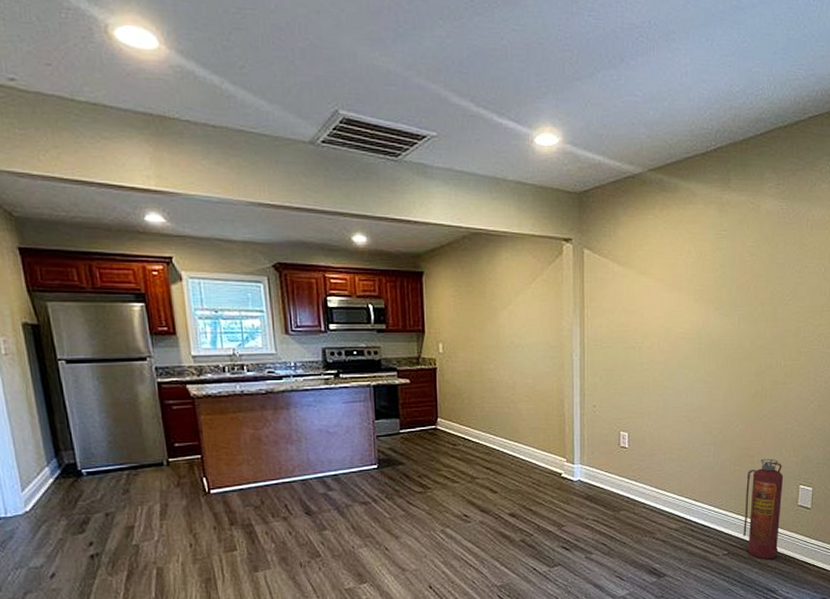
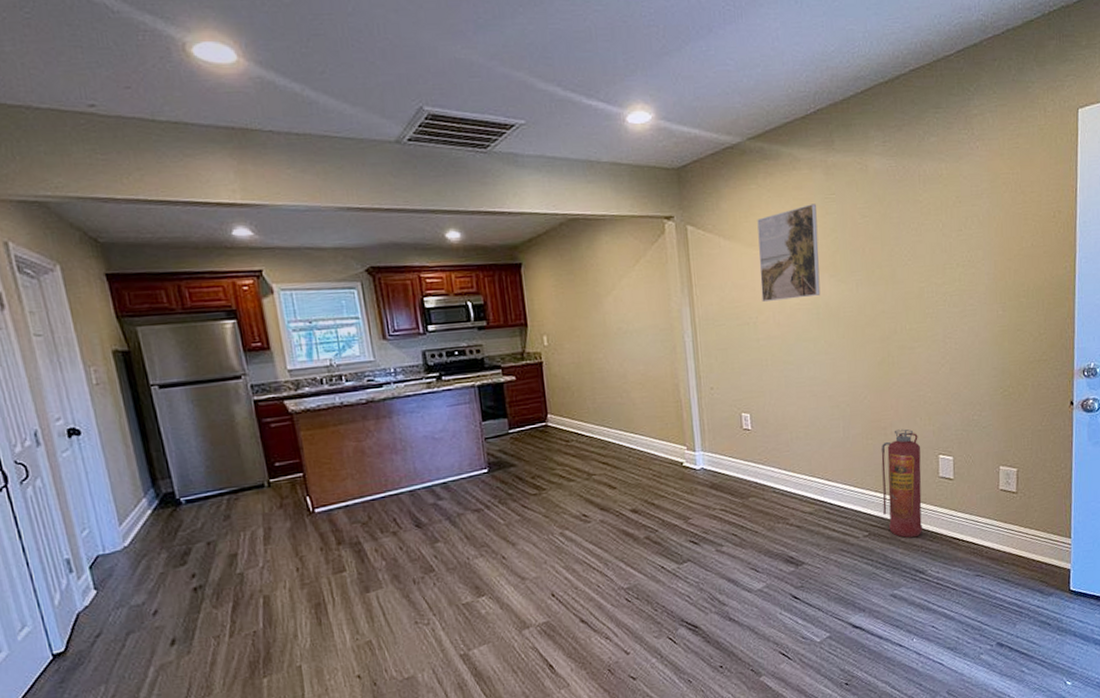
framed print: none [649,238,708,328] -> present [757,204,821,301]

